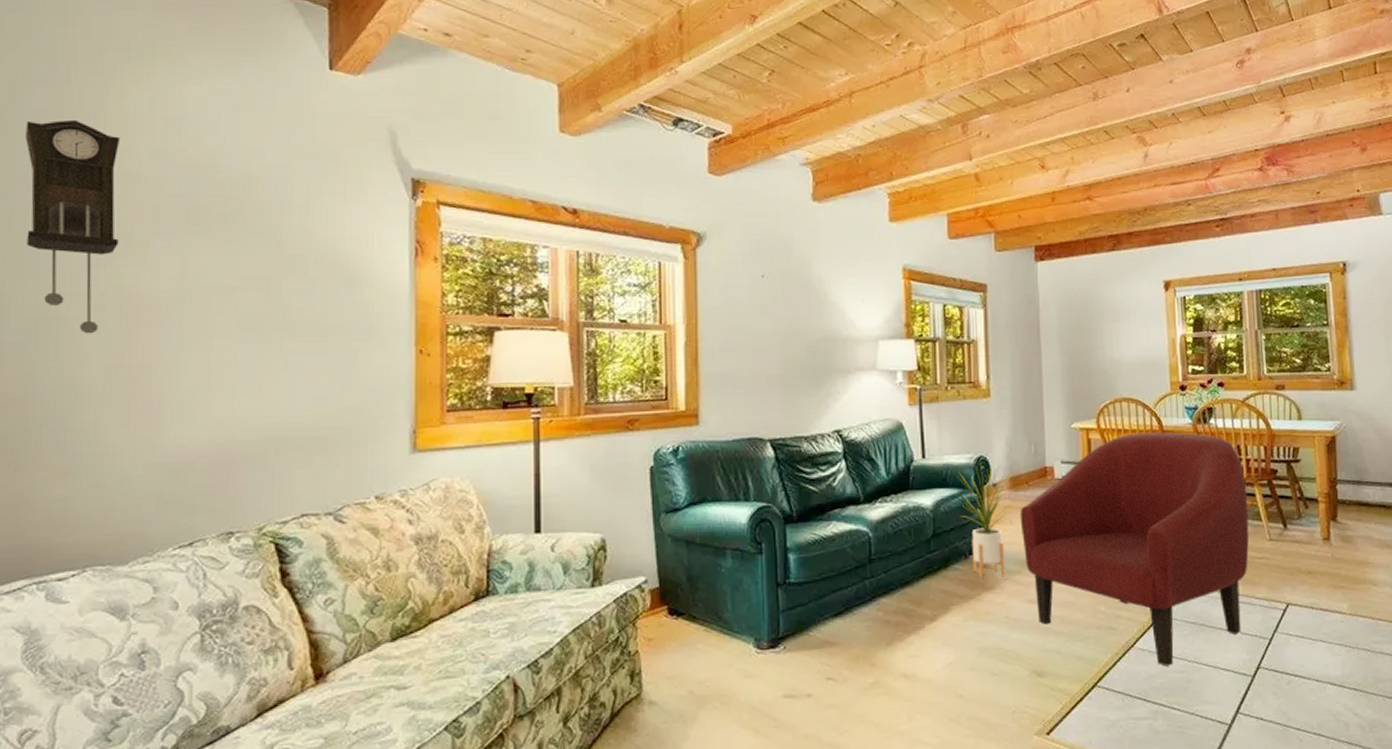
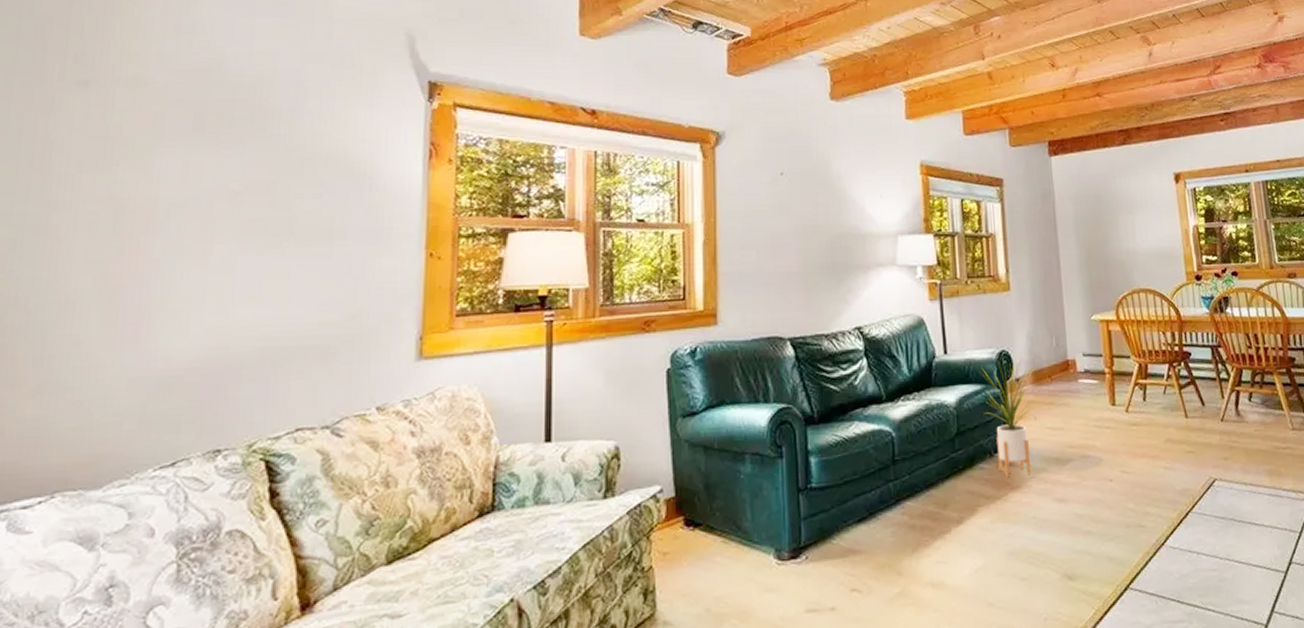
pendulum clock: present [26,119,121,334] -> none [20,25,130,243]
armchair: present [1020,432,1249,667] -> none [1043,322,1273,565]

